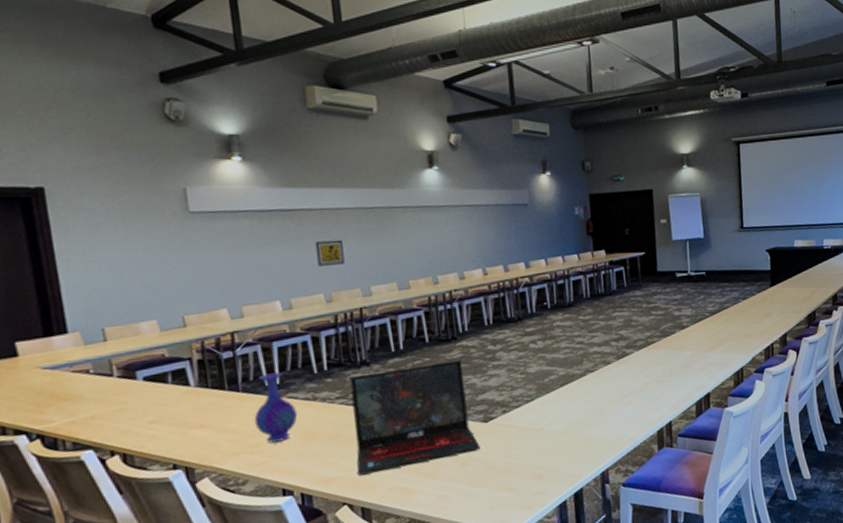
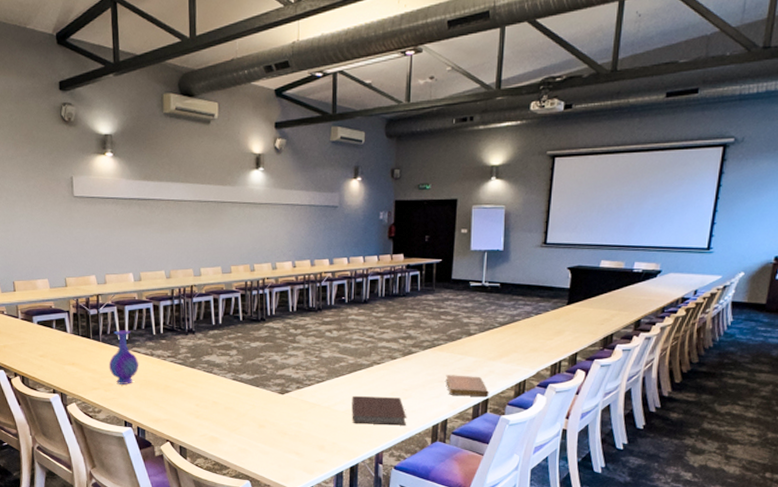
wall art: present [315,239,345,267] -> none [161,227,183,248]
laptop: present [349,360,481,476] -> none [178,338,276,421]
notebook: none [567,405,630,443] -> present [352,395,407,426]
notebook: none [664,370,710,395] -> present [446,375,489,397]

